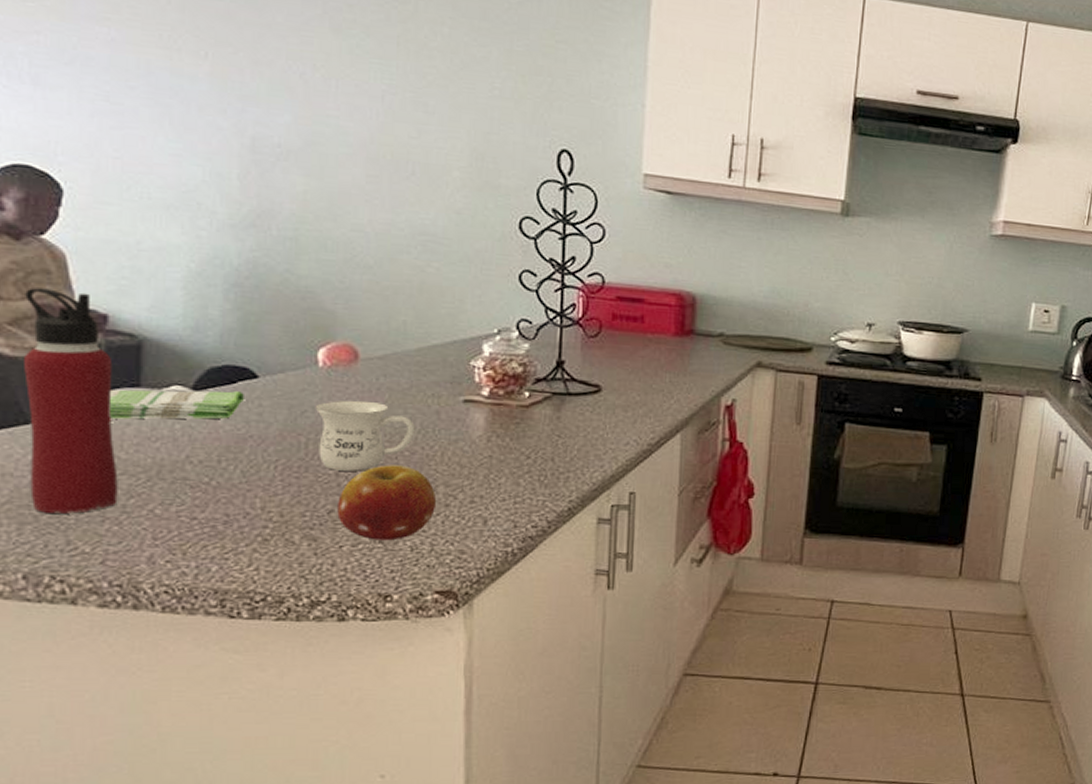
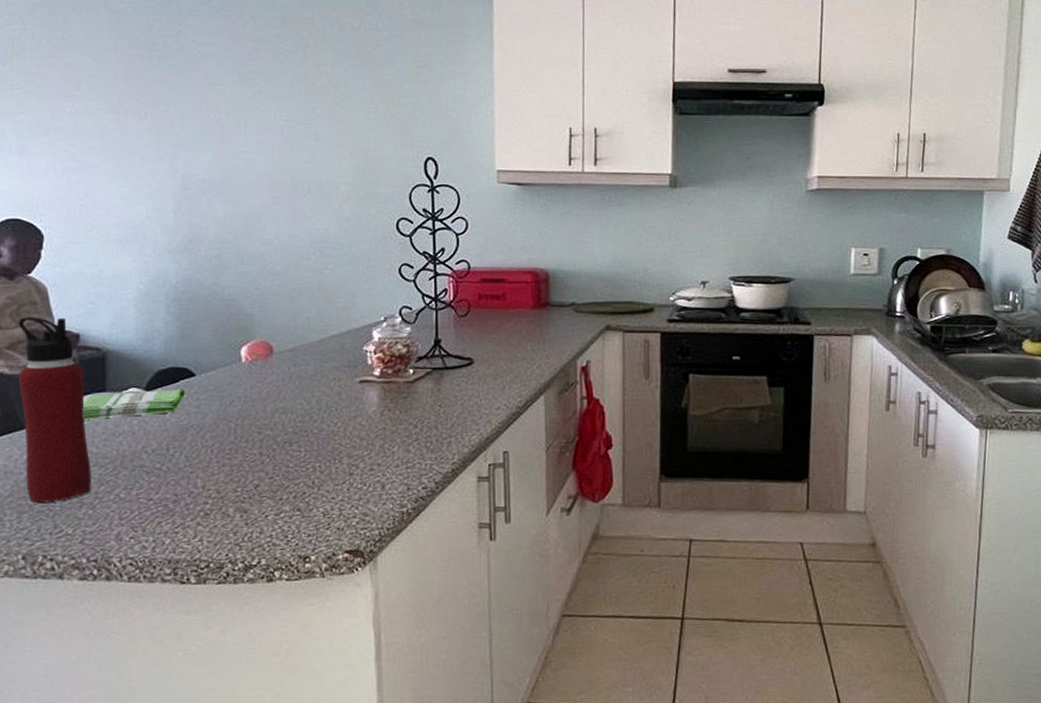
mug: present [315,400,415,471] -> none [240,388,321,450]
fruit: present [337,465,437,541] -> none [262,442,343,509]

